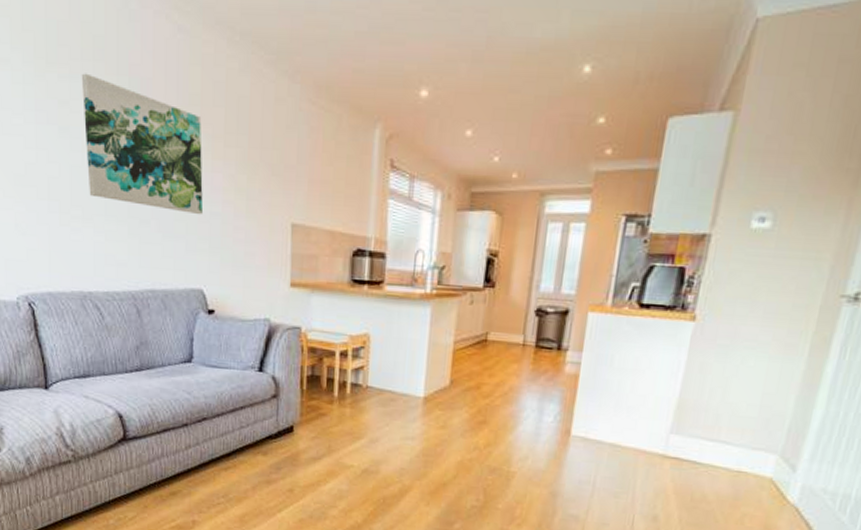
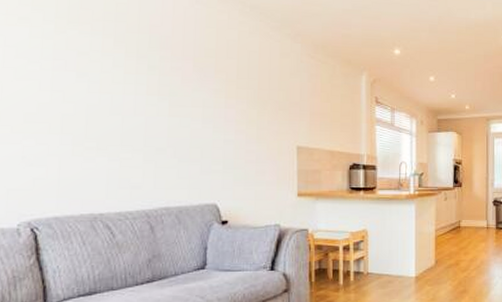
wall art: present [81,73,203,215] -> none [102,31,217,143]

